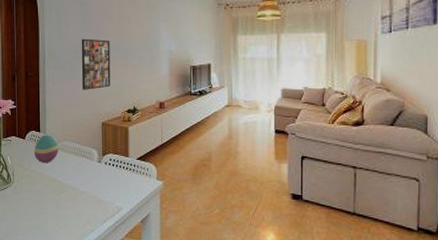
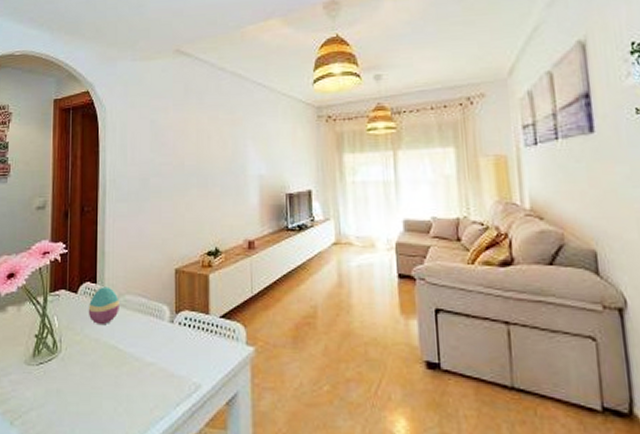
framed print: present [81,38,111,90] -> none [150,163,187,228]

